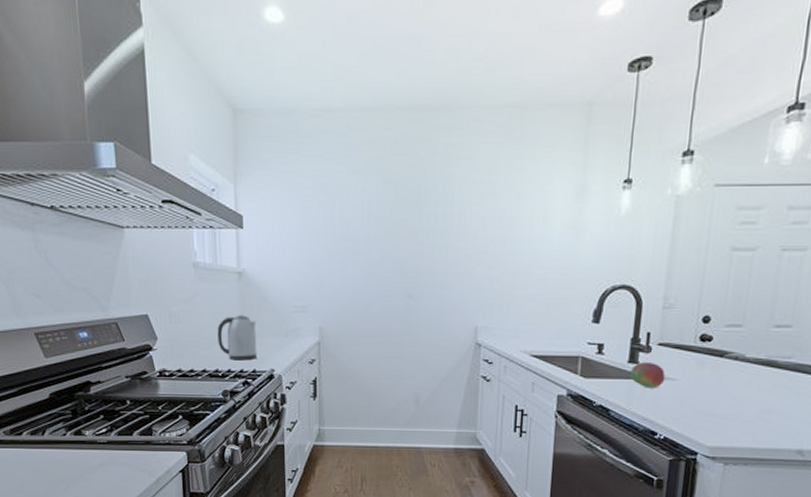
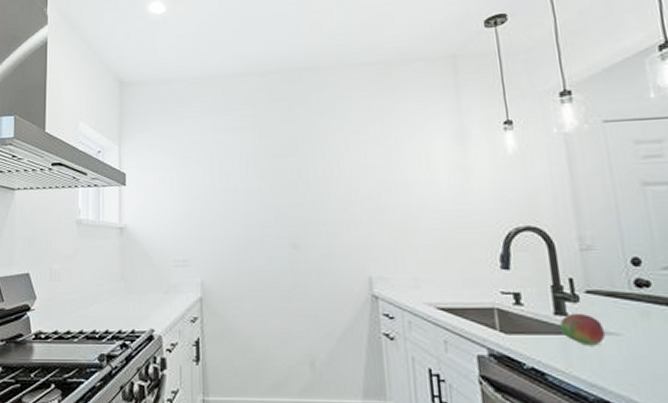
kettle: present [217,315,258,361] -> none [96,271,137,320]

